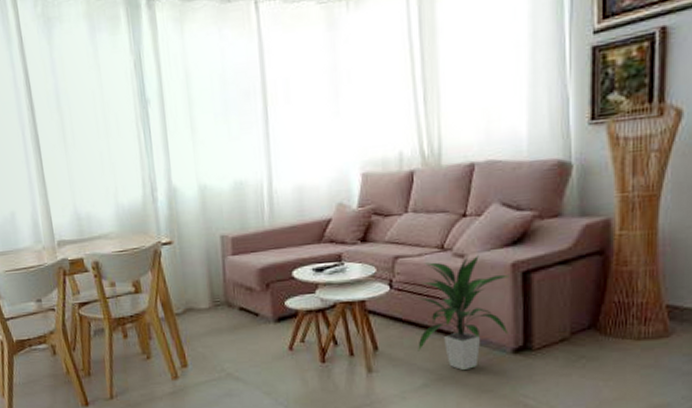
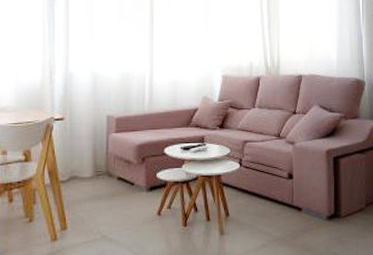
indoor plant: present [418,255,509,371] -> none [259,142,325,234]

